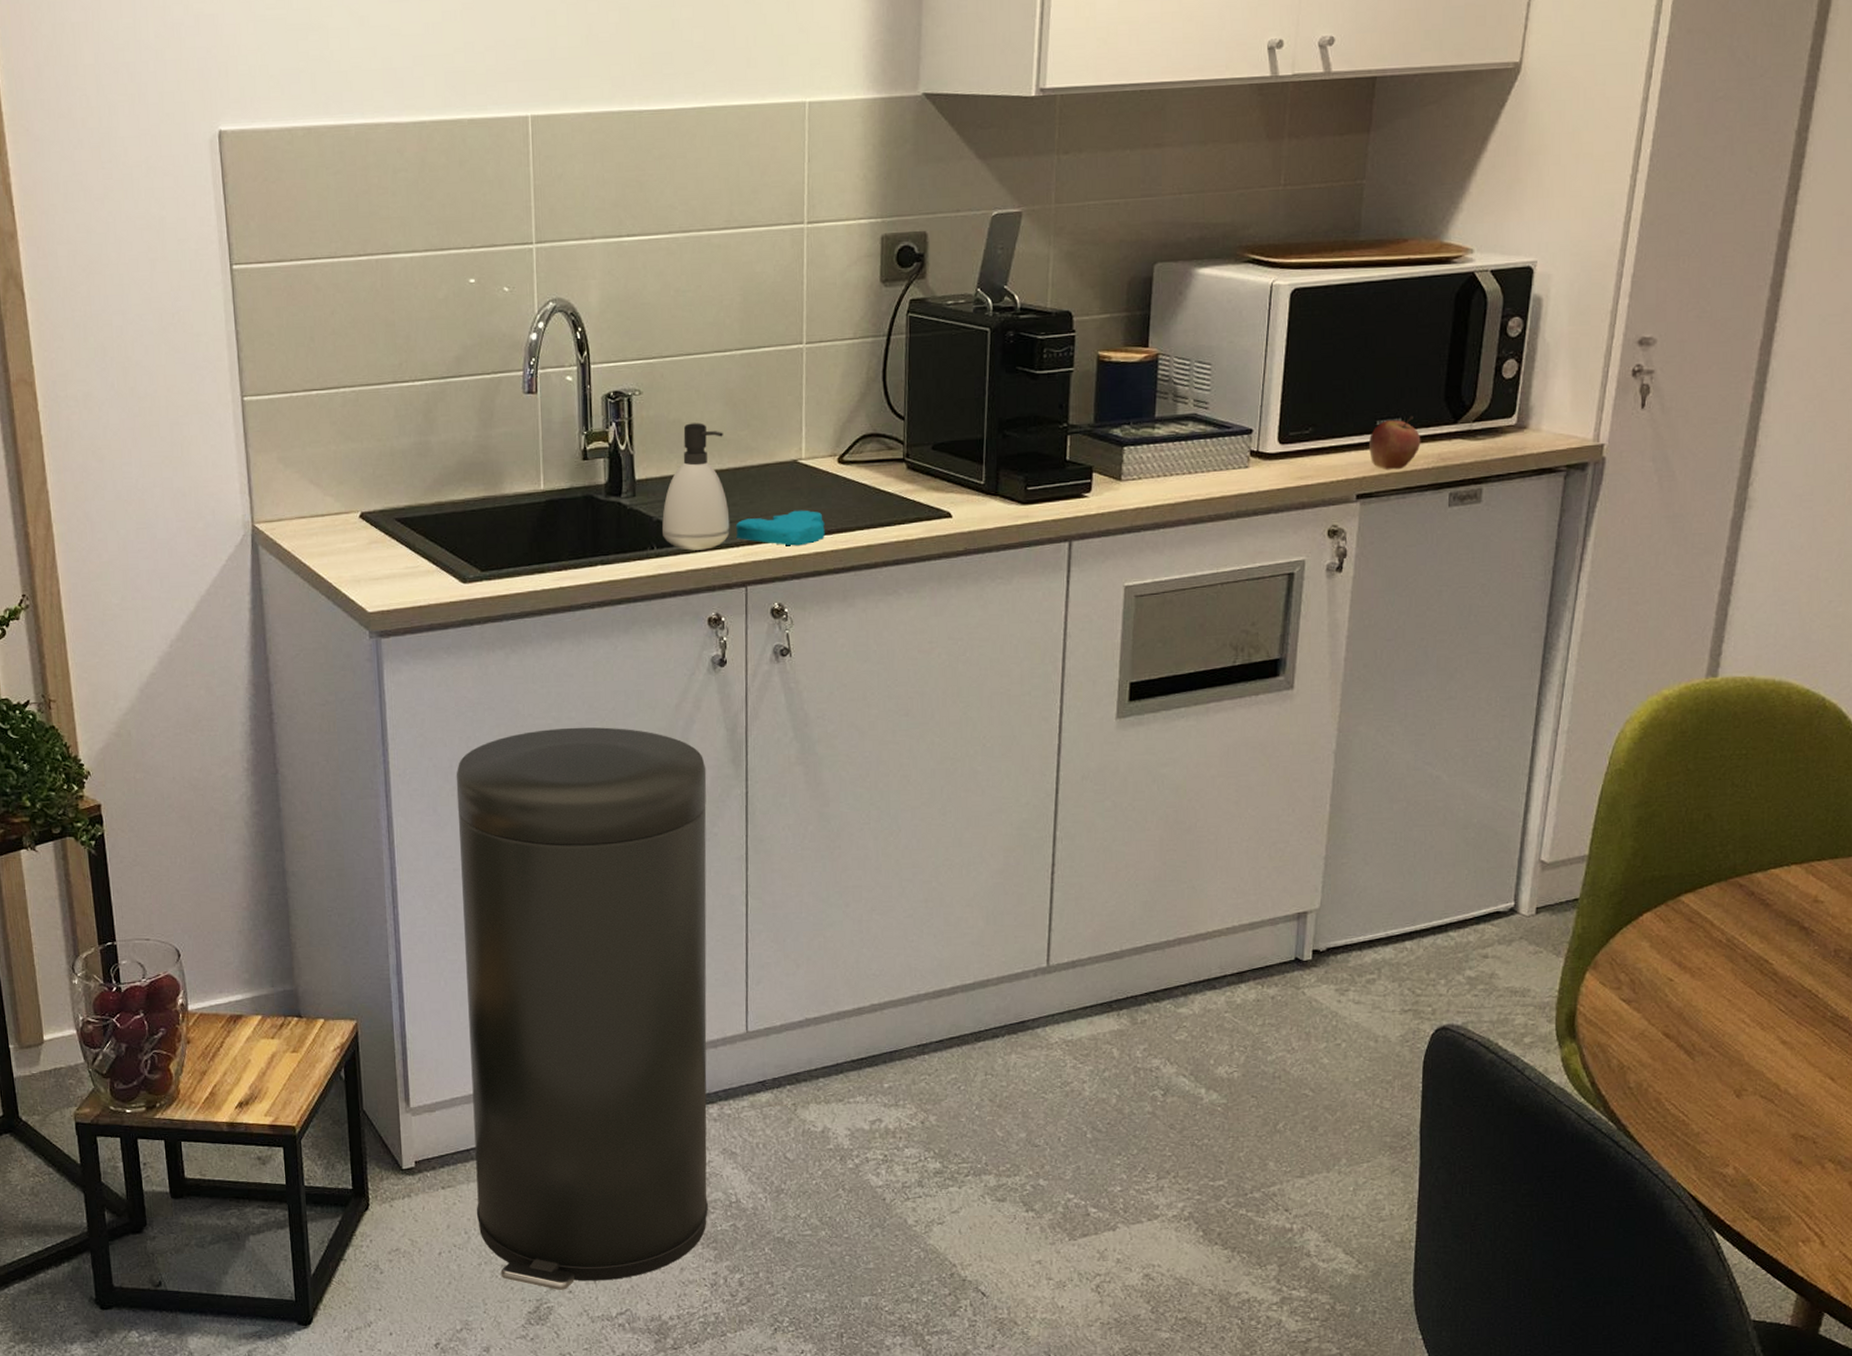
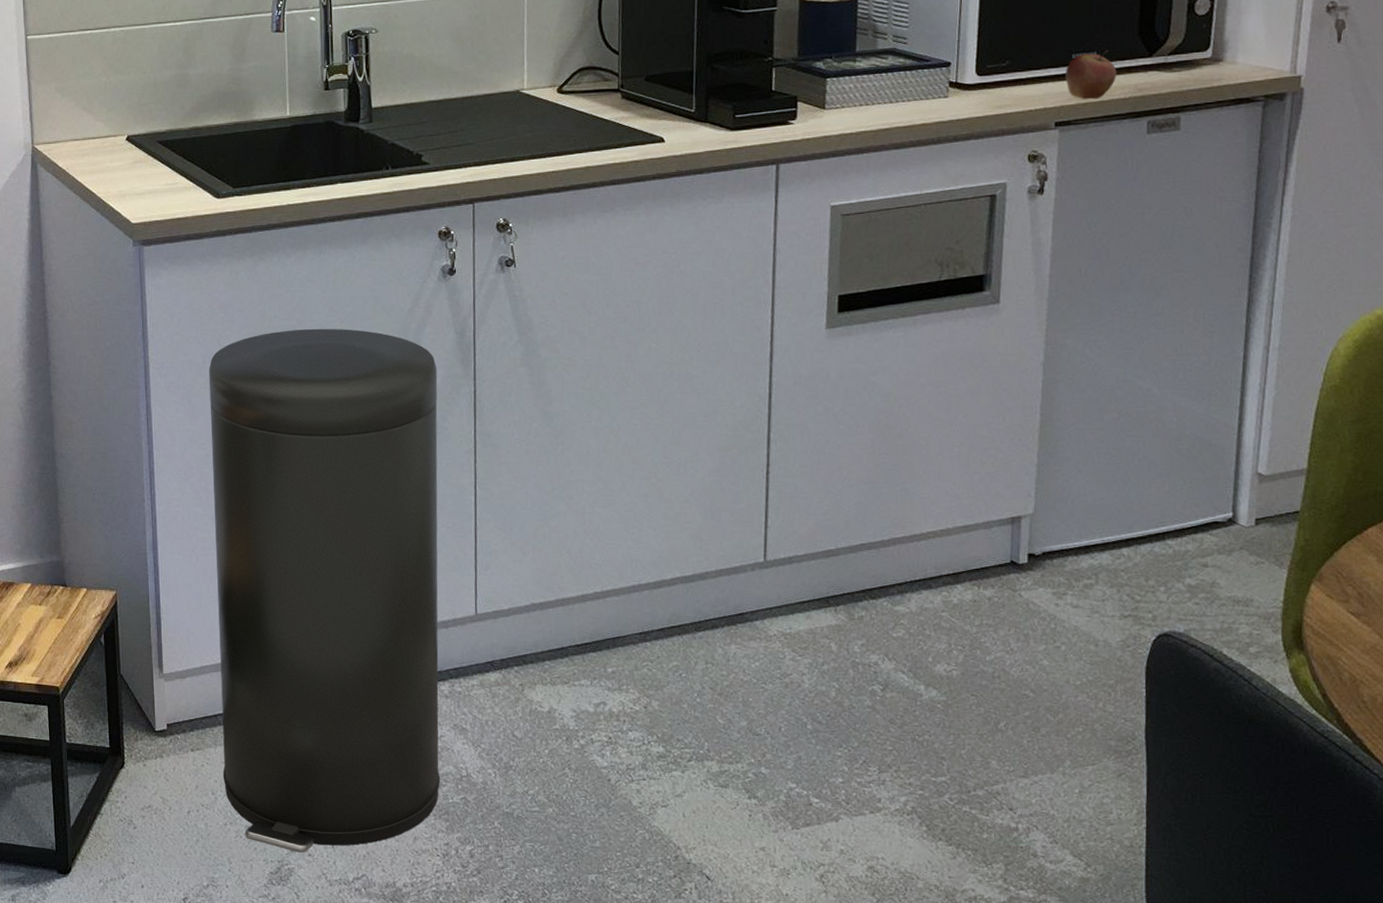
soap dispenser: present [661,423,730,551] -> none [395,57,459,171]
sponge: present [735,510,825,547] -> none [463,135,546,168]

